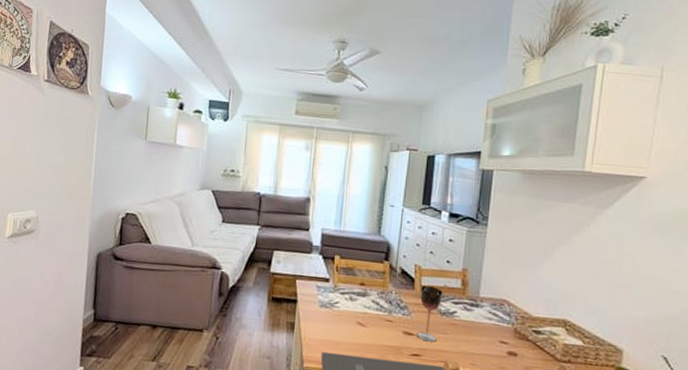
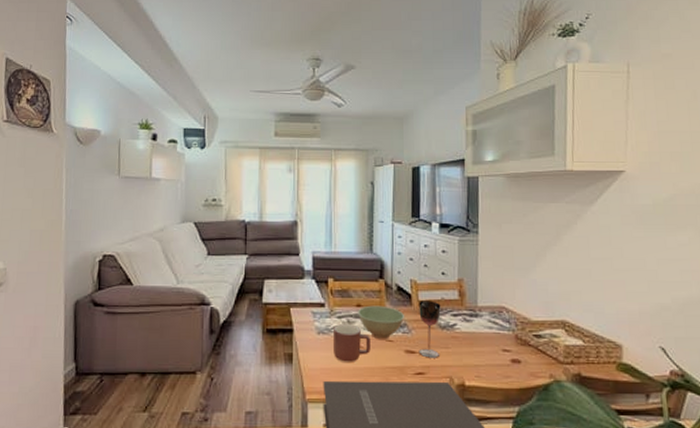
mug: none [333,300,371,339] -> present [332,324,370,364]
bowl: none [361,285,406,320] -> present [358,305,404,340]

